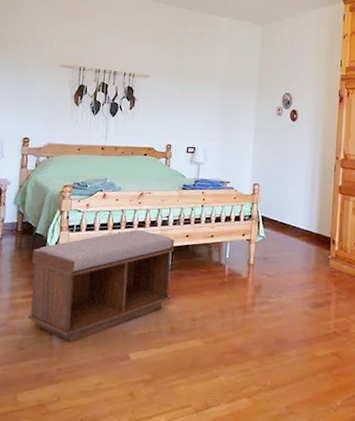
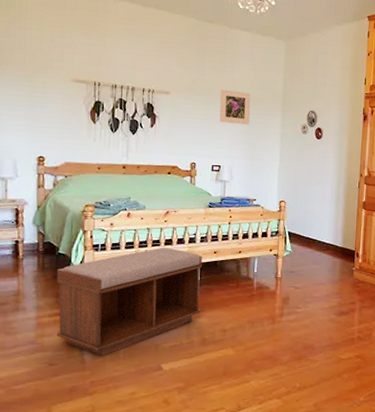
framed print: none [195,72,227,107] -> present [219,89,251,125]

